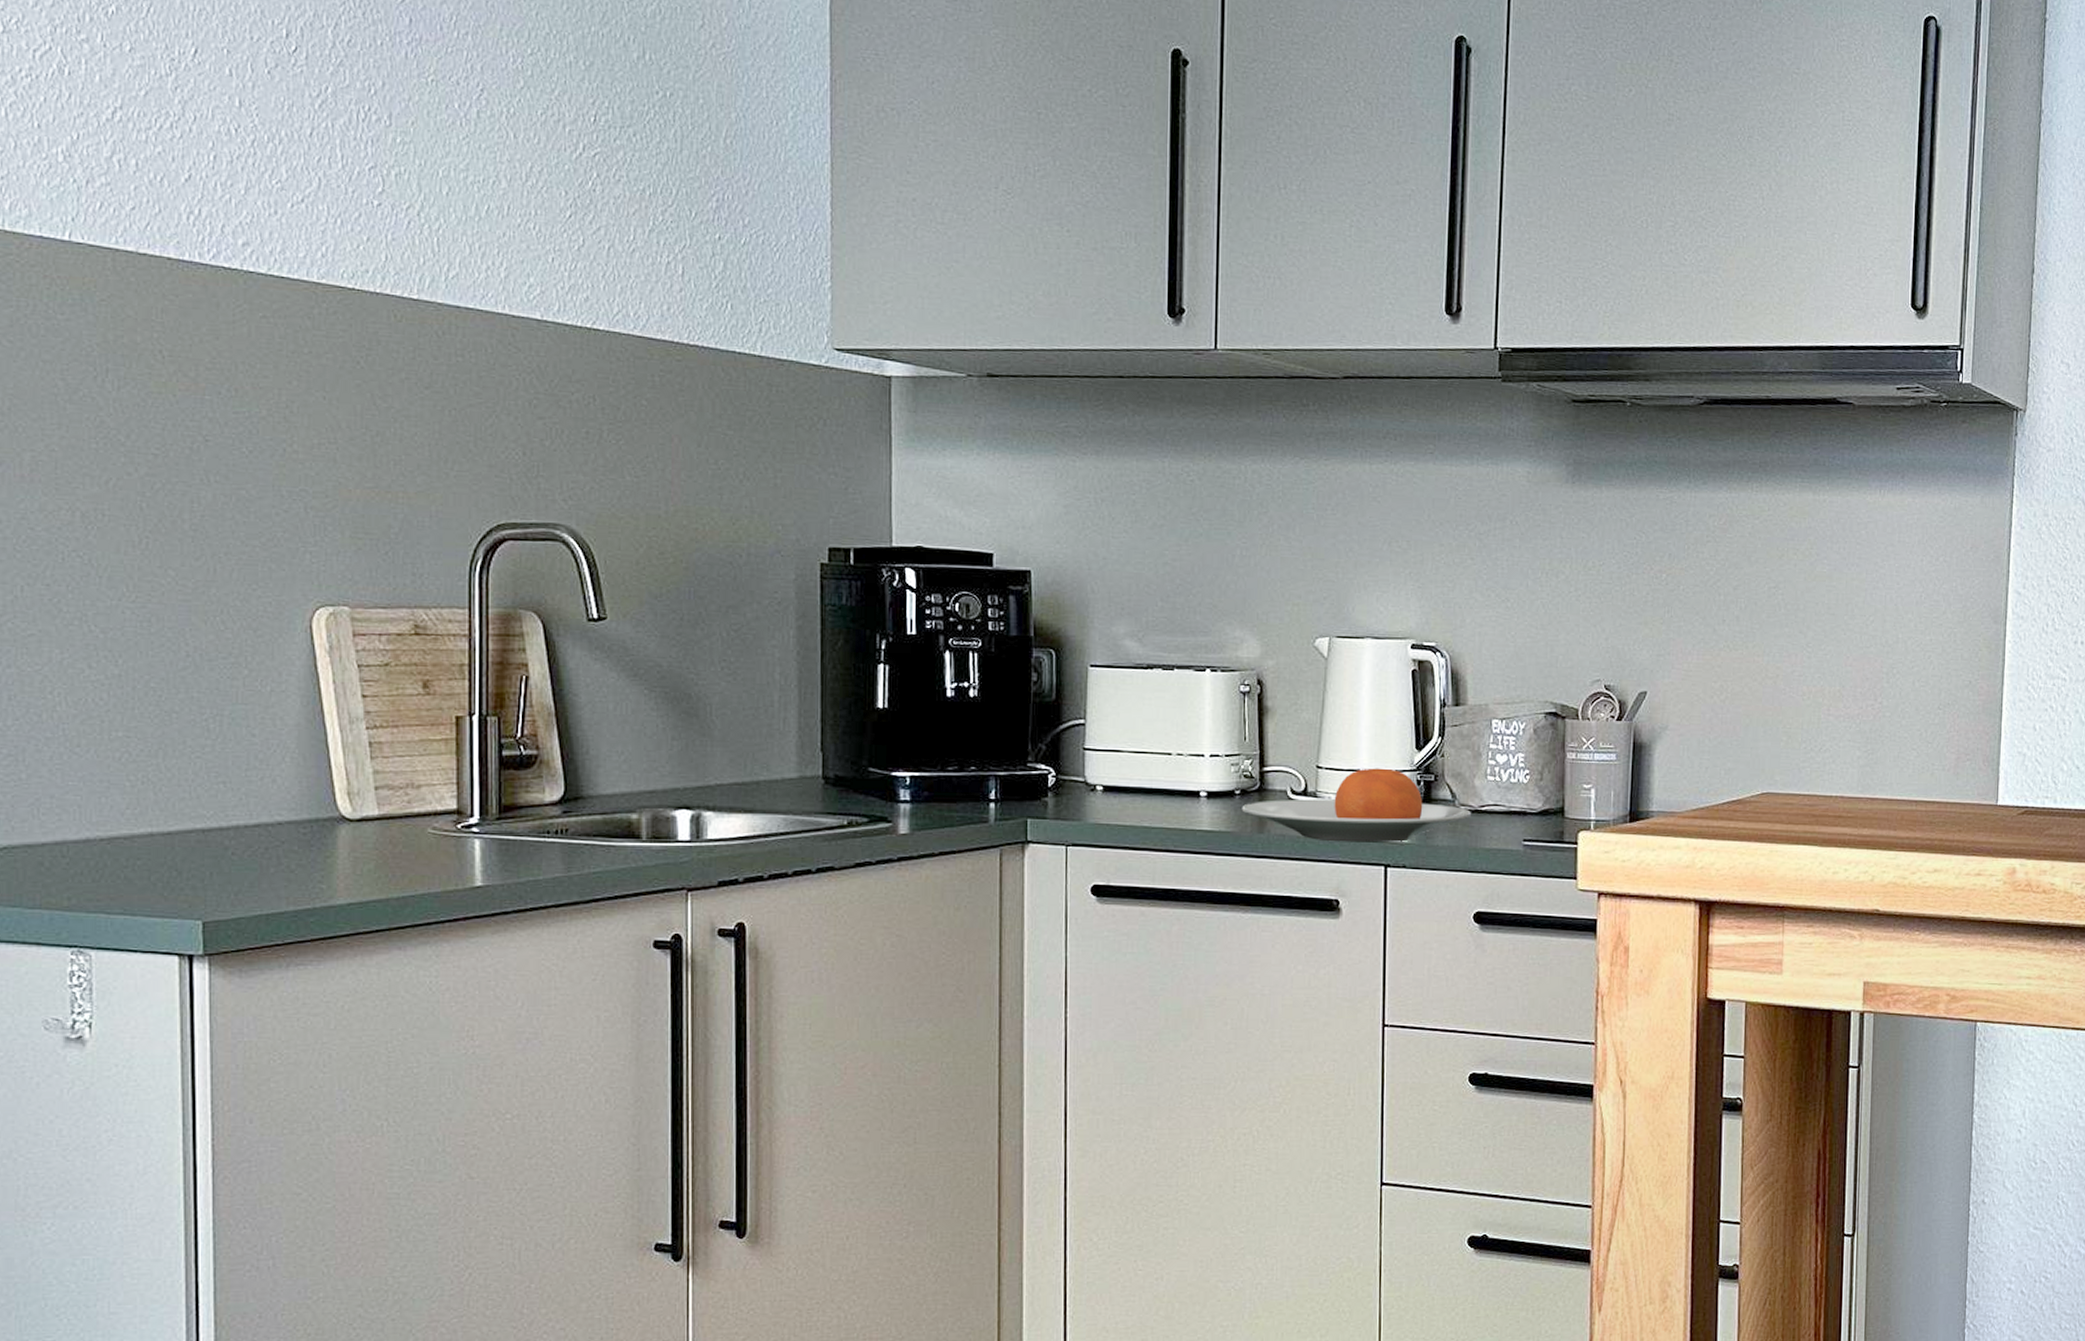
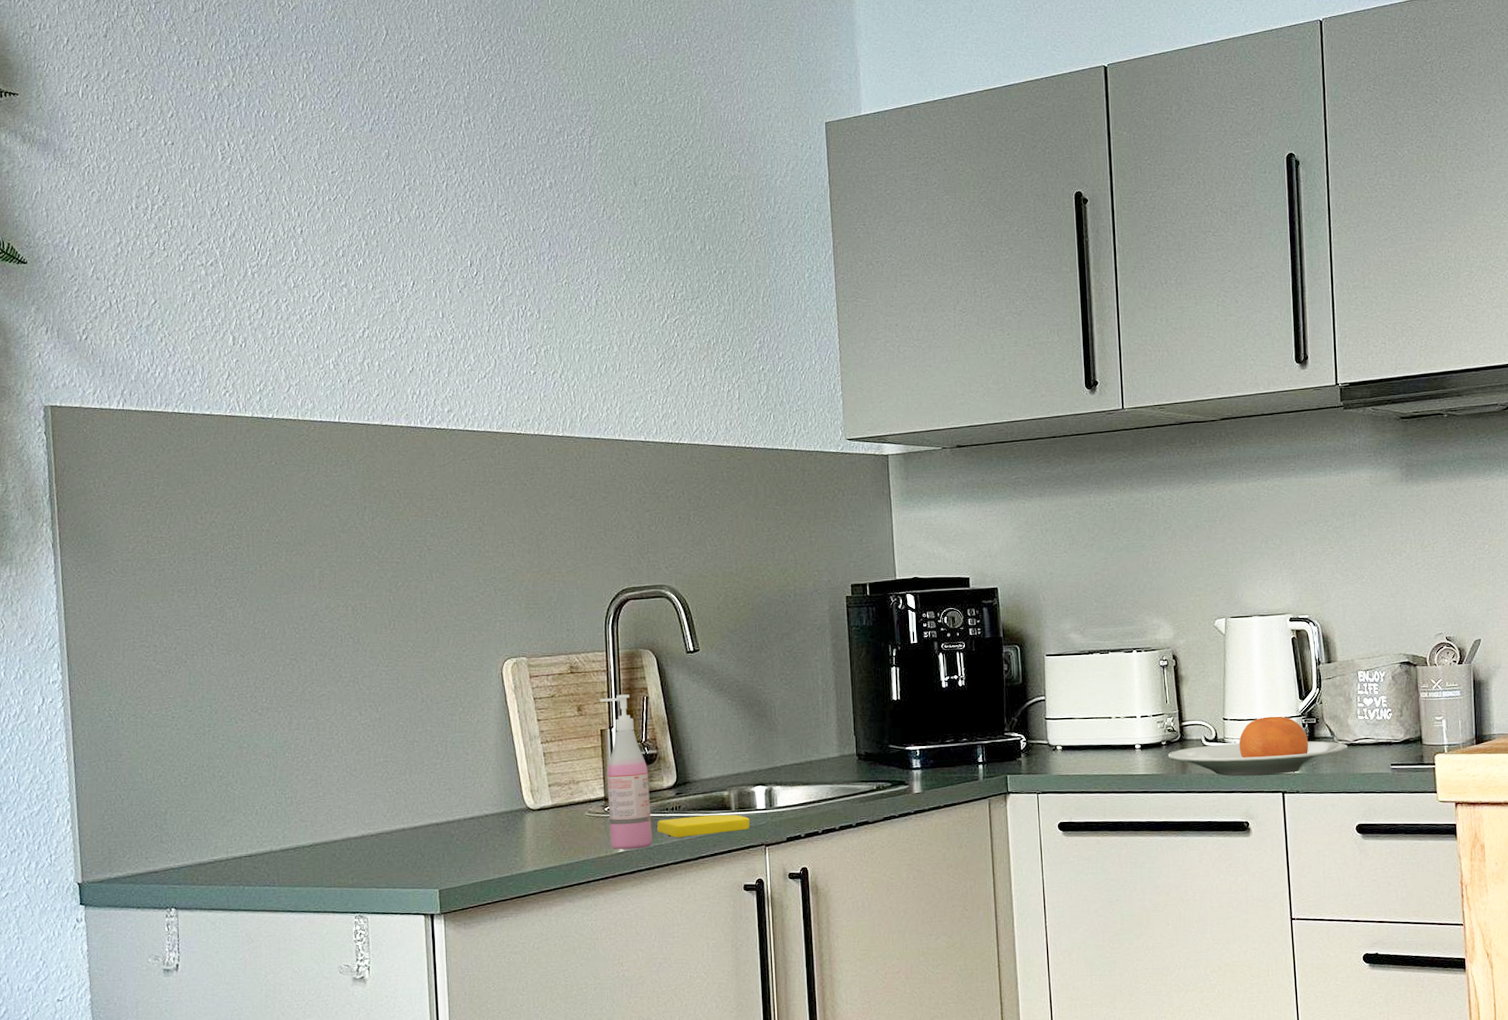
soap dispenser: none [456,670,525,884] -> present [599,694,653,850]
sponge: none [533,844,667,873] -> present [657,814,750,838]

